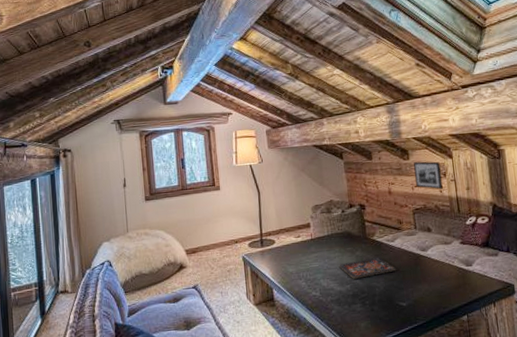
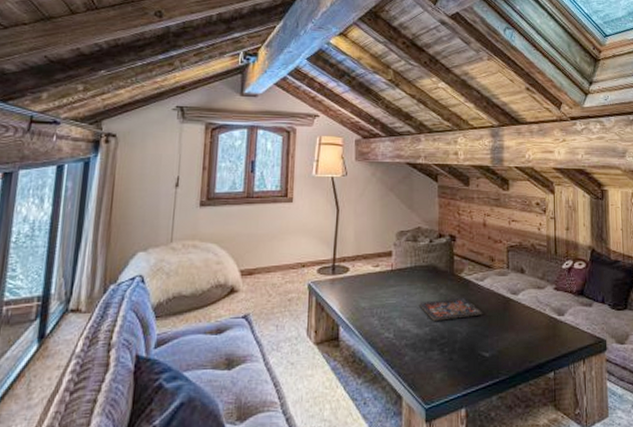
picture frame: present [414,161,443,190] -> none [513,194,541,227]

